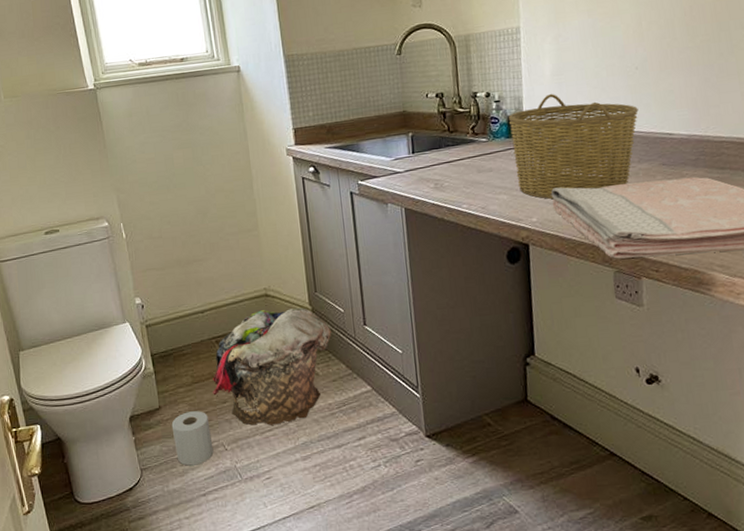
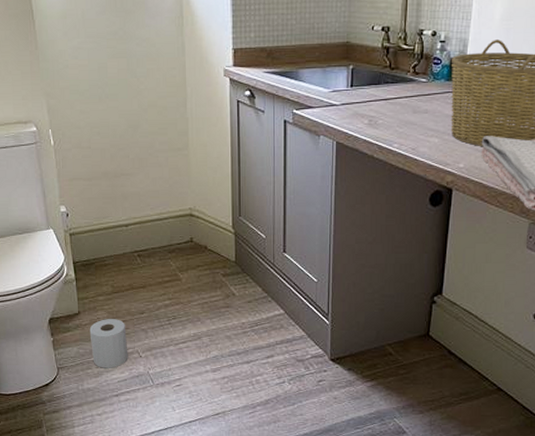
laundry basket: present [212,307,332,426] -> none [130,229,251,338]

